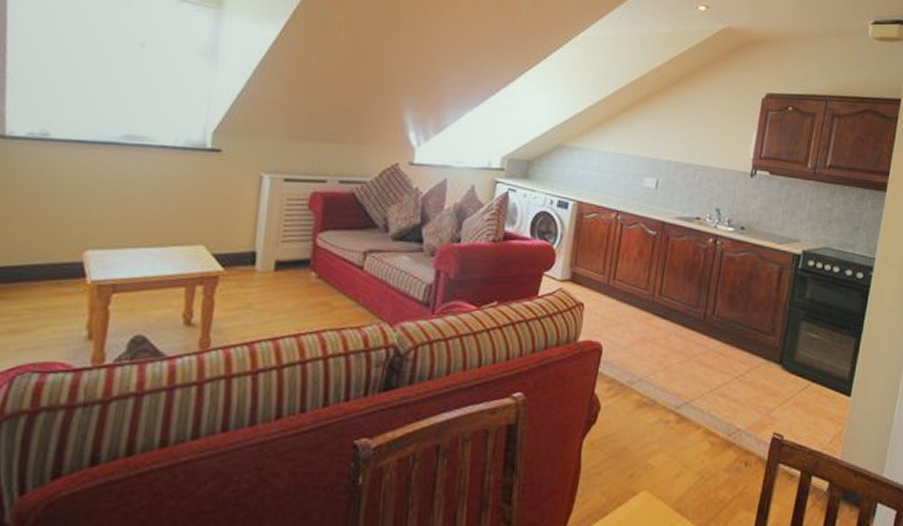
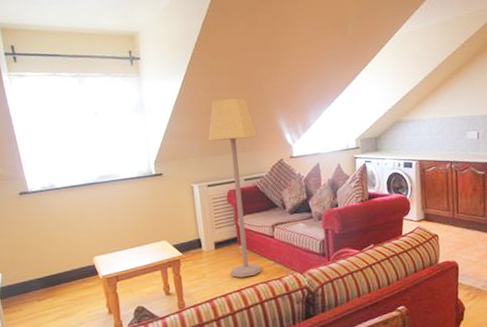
lamp: none [289,64,370,318] -> present [208,98,263,278]

